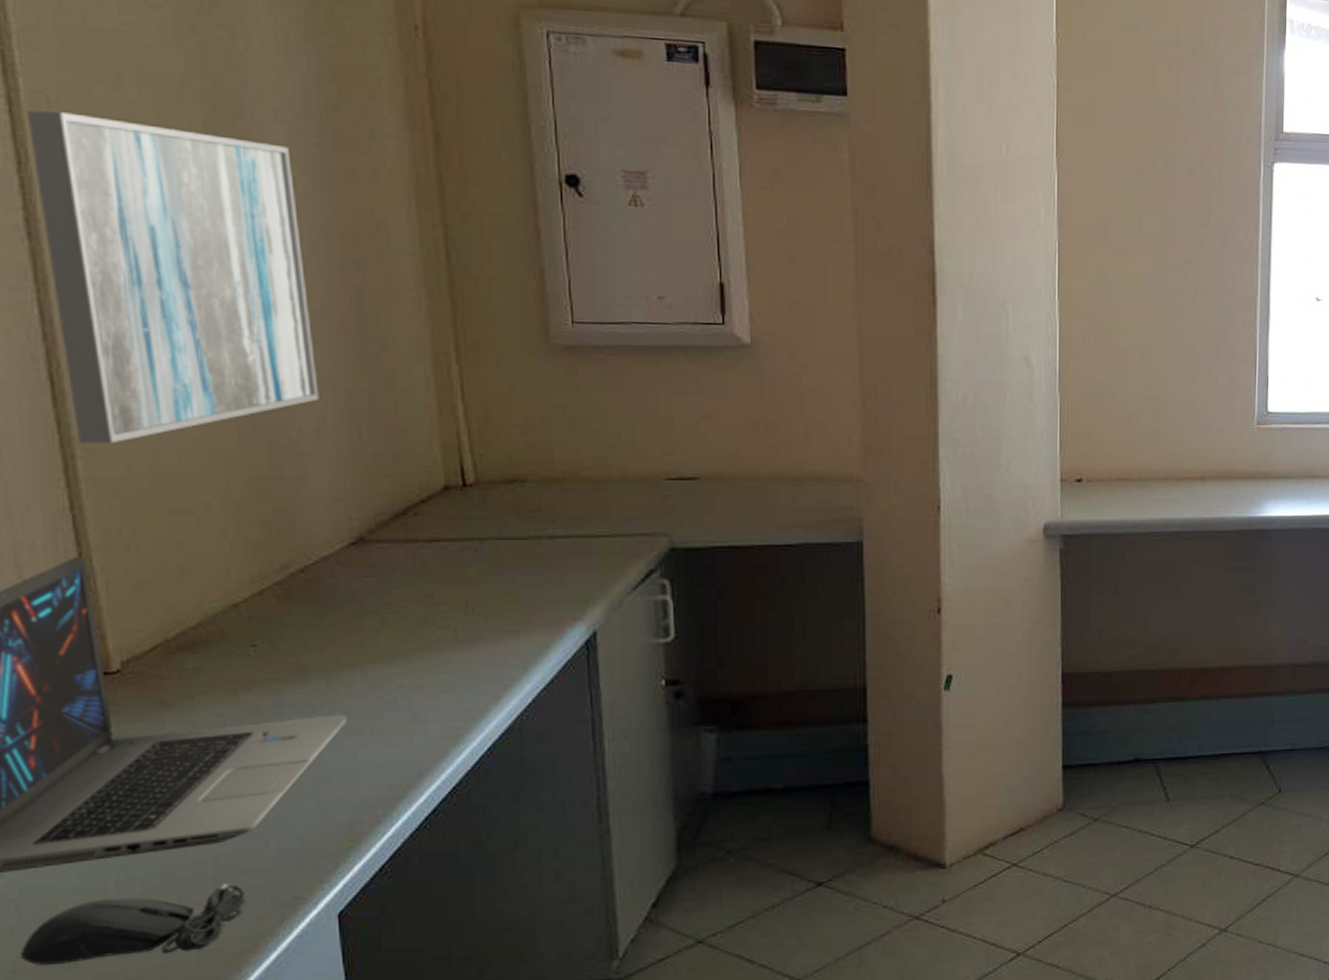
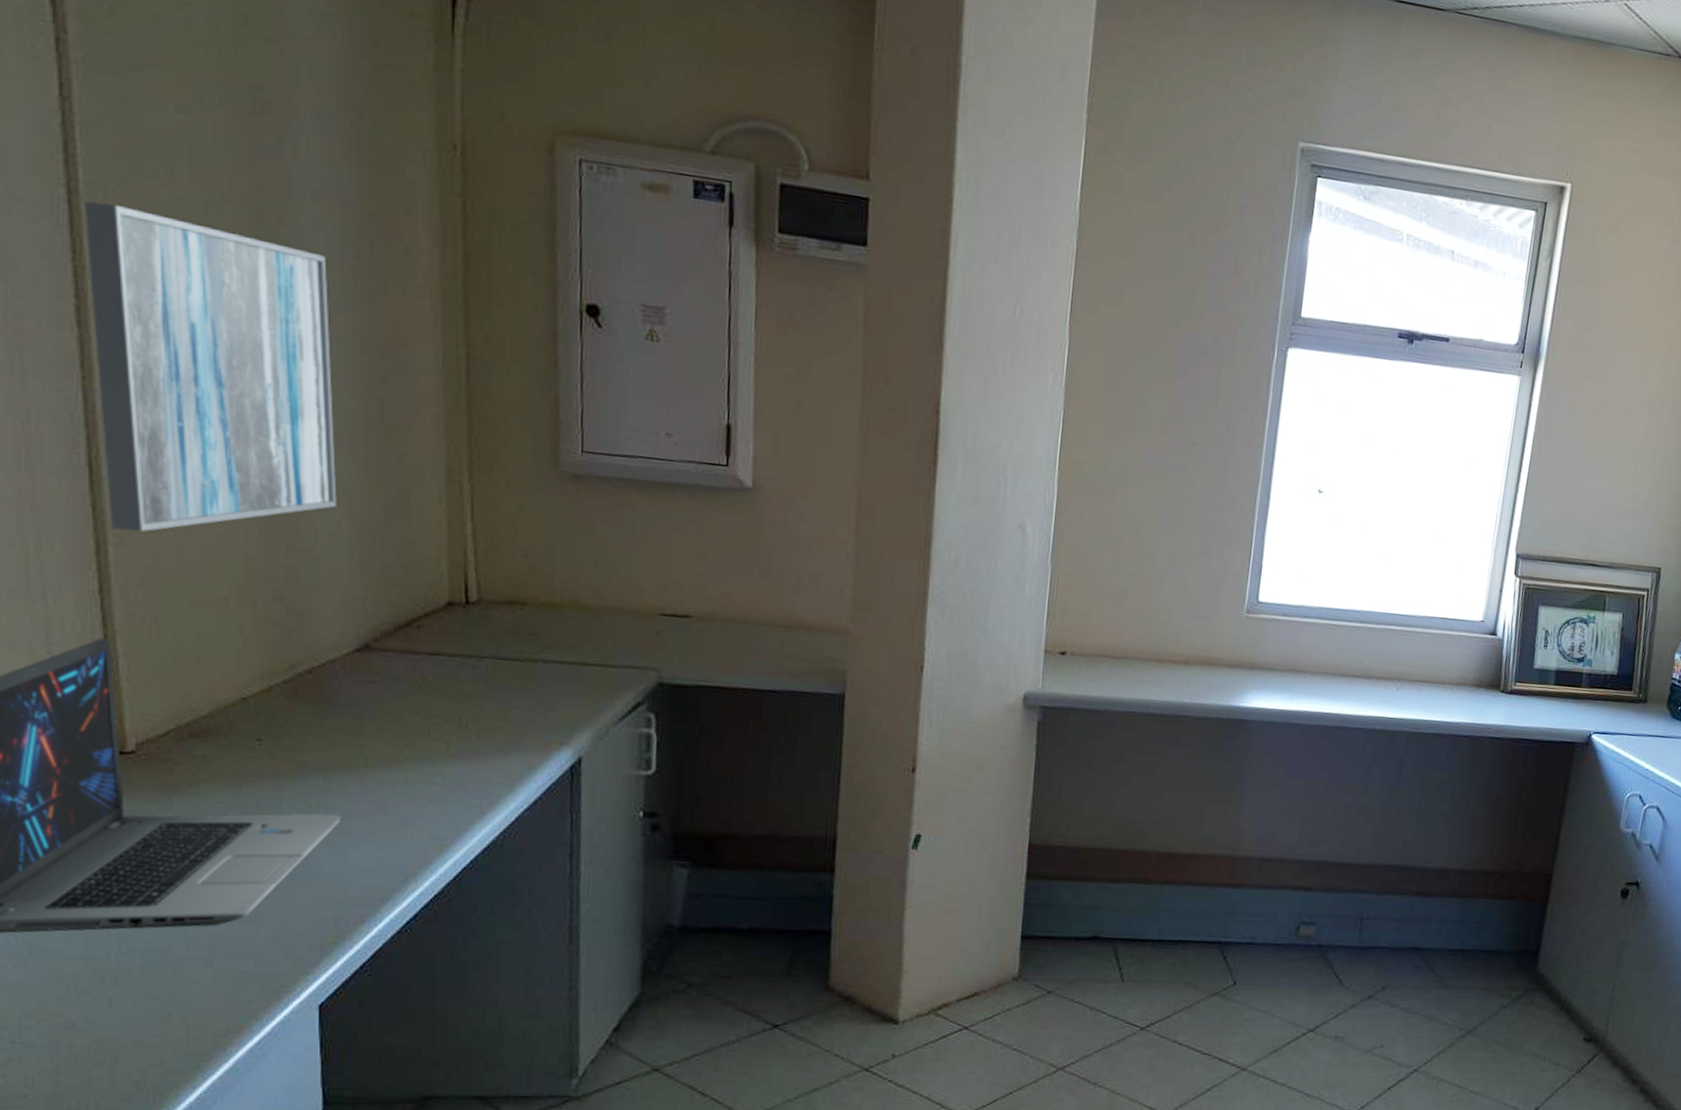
computer mouse: present [21,883,246,967] -> none [27,964,235,1026]

